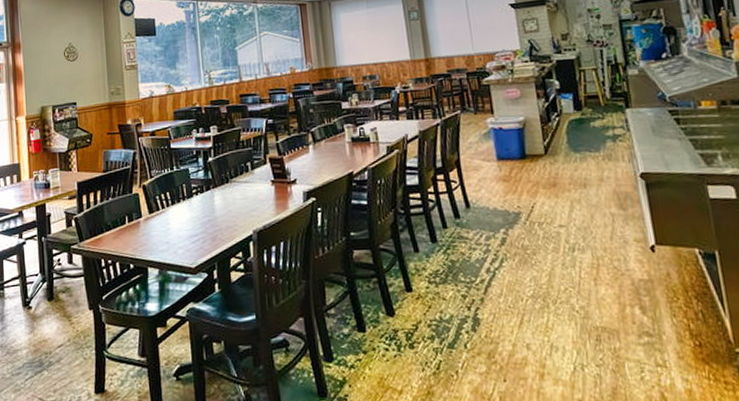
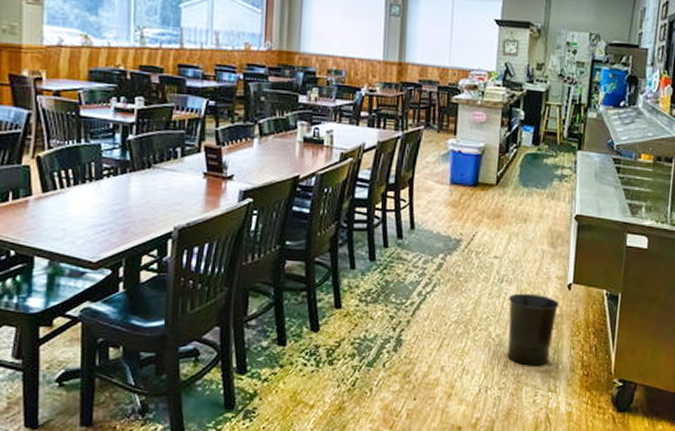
waste bin: none [584,259,649,339] -> present [507,293,560,366]

